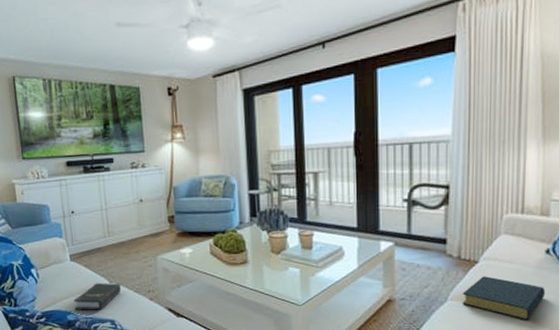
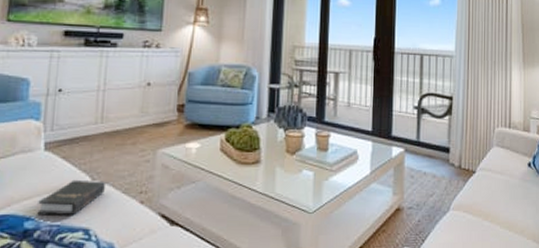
hardback book: present [462,276,545,320] -> none [462,186,528,232]

